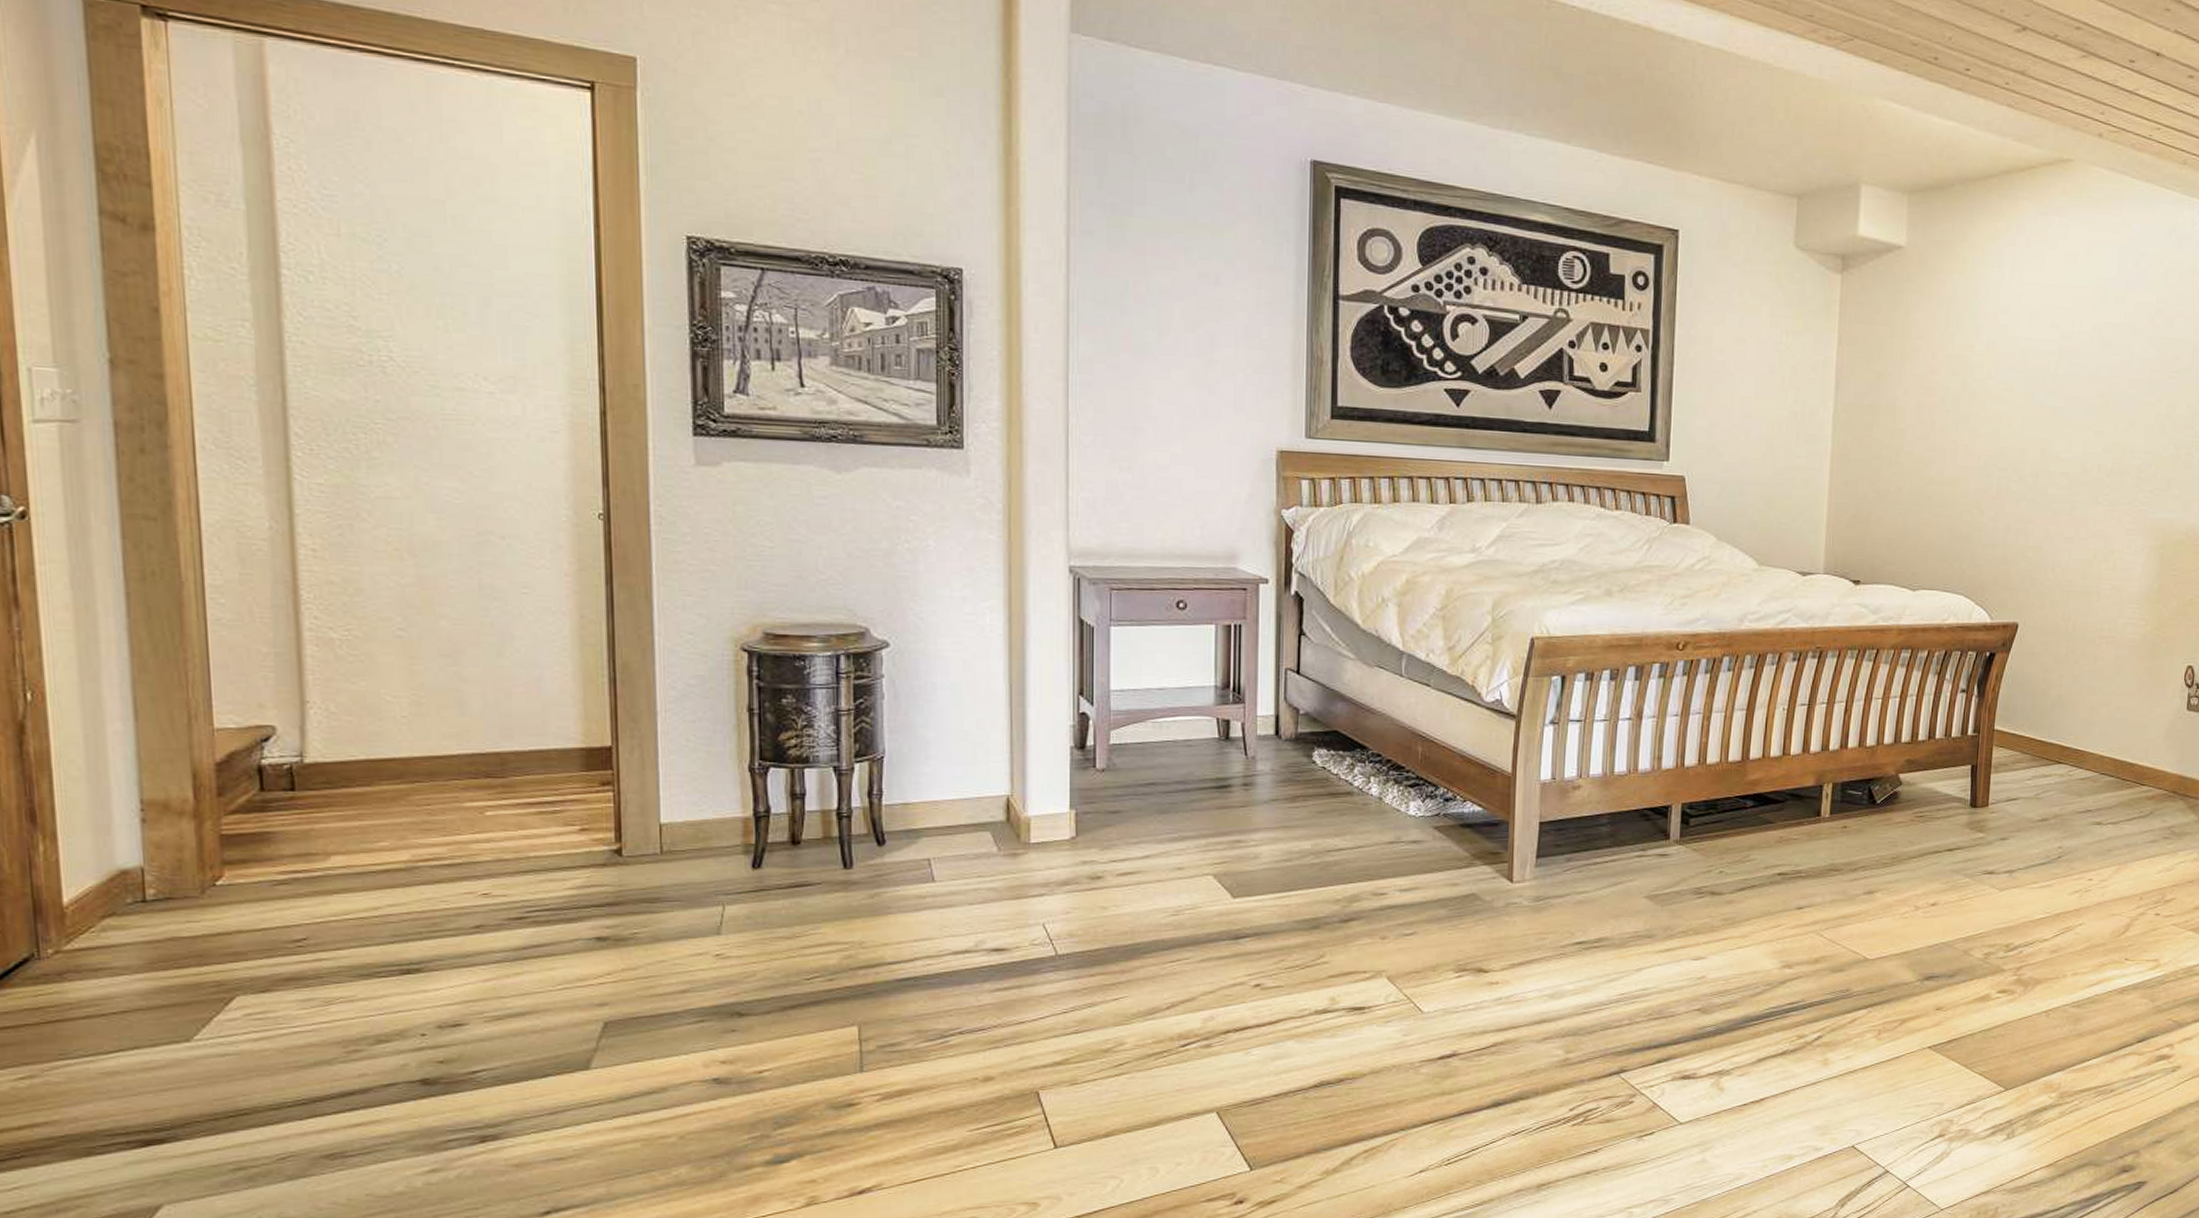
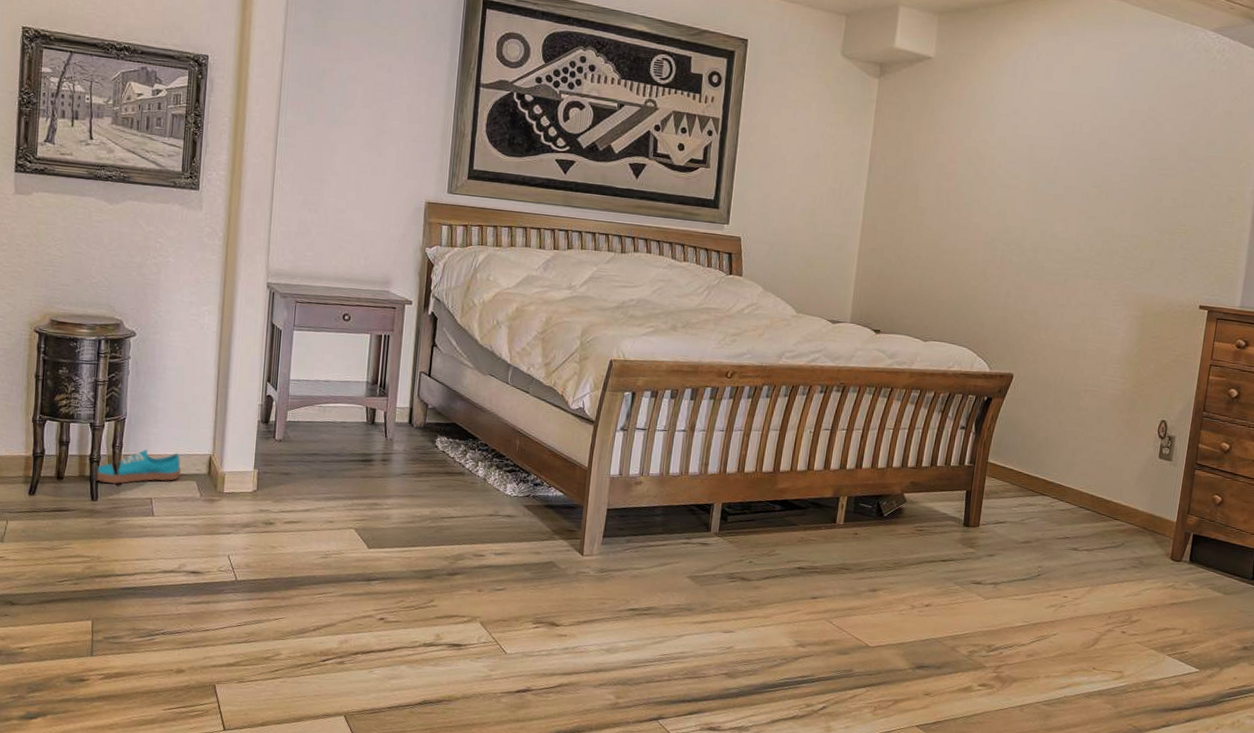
sneaker: none [847,796,969,845] -> present [95,450,182,484]

